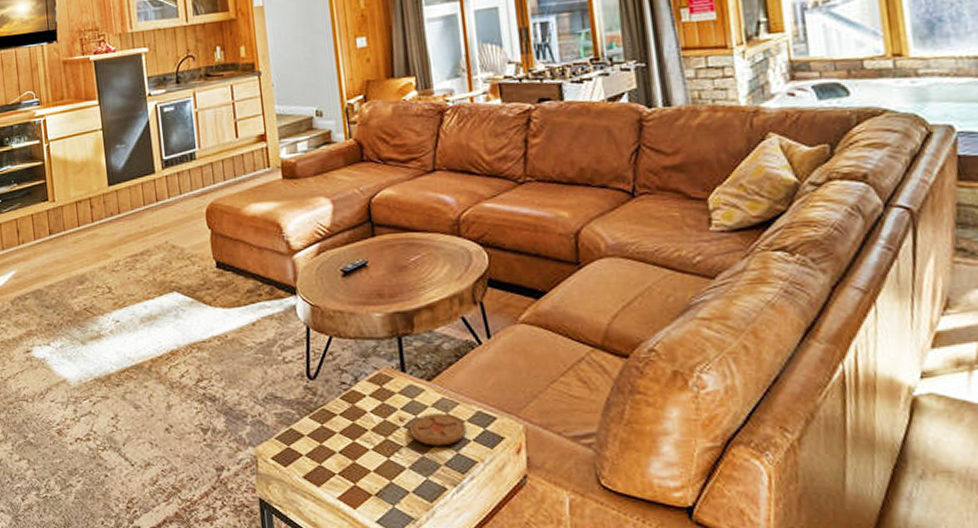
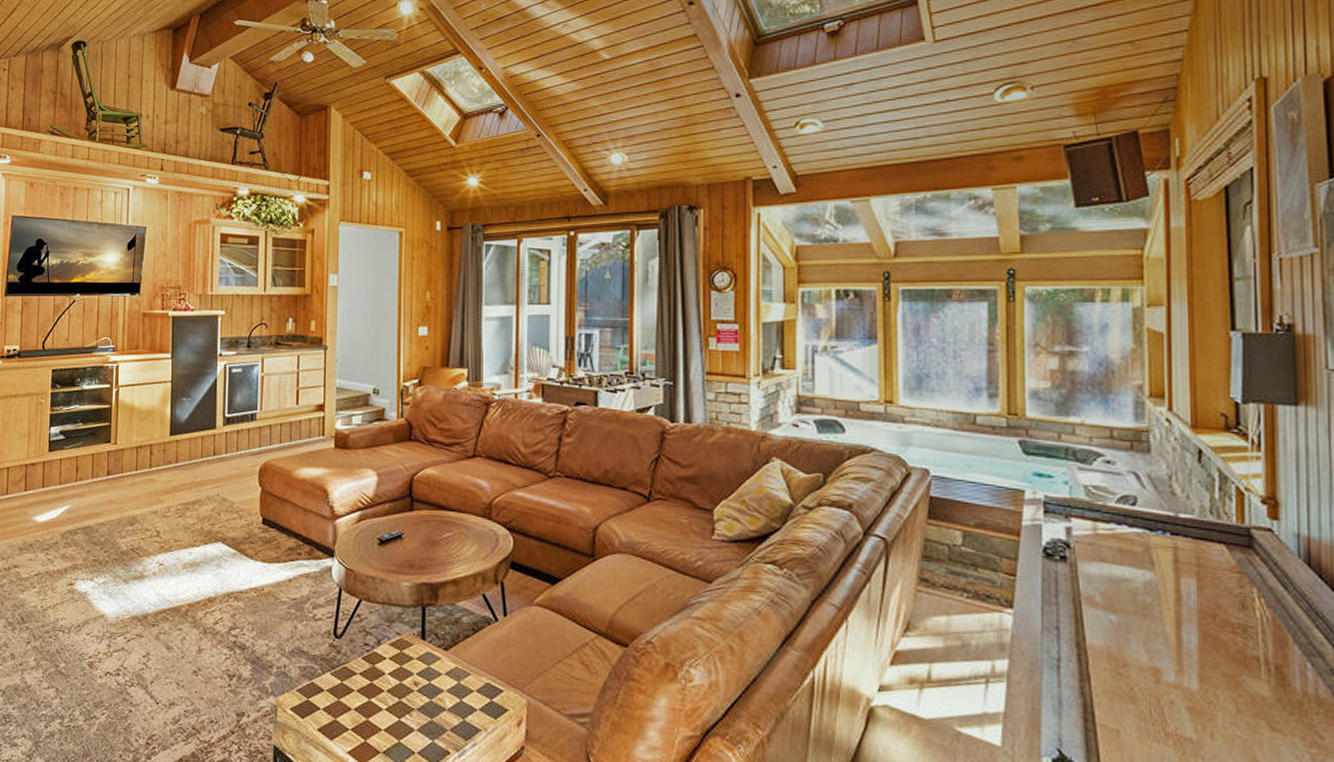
coaster: present [409,414,467,446] -> none [422,681,475,712]

